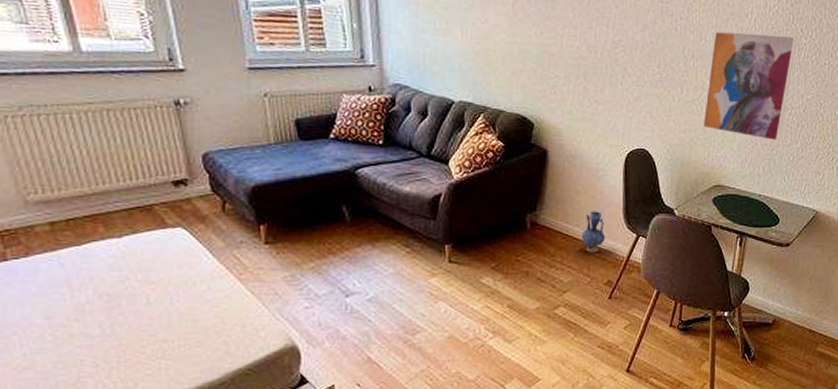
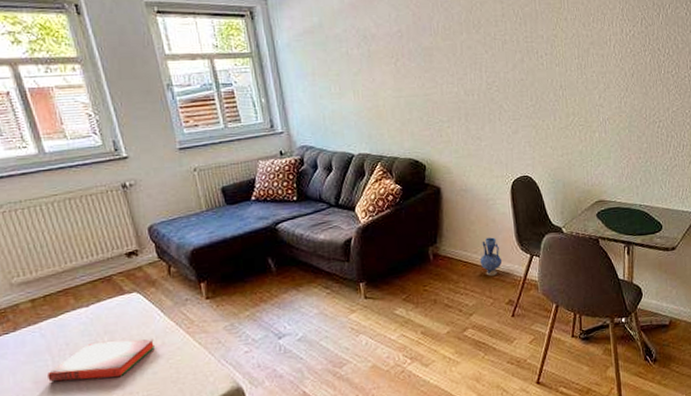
hardback book: none [64,280,200,322] -> present [47,338,156,382]
wall art: present [702,30,798,143] -> none [577,54,656,155]

